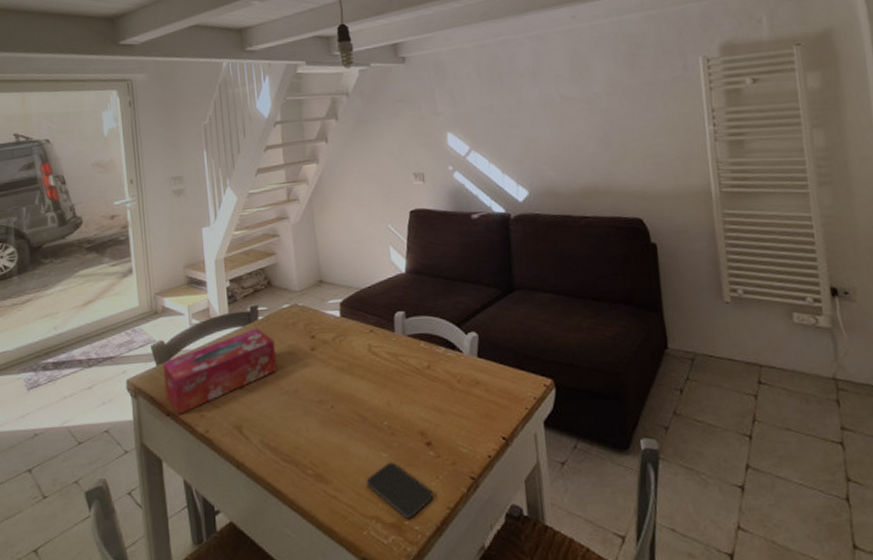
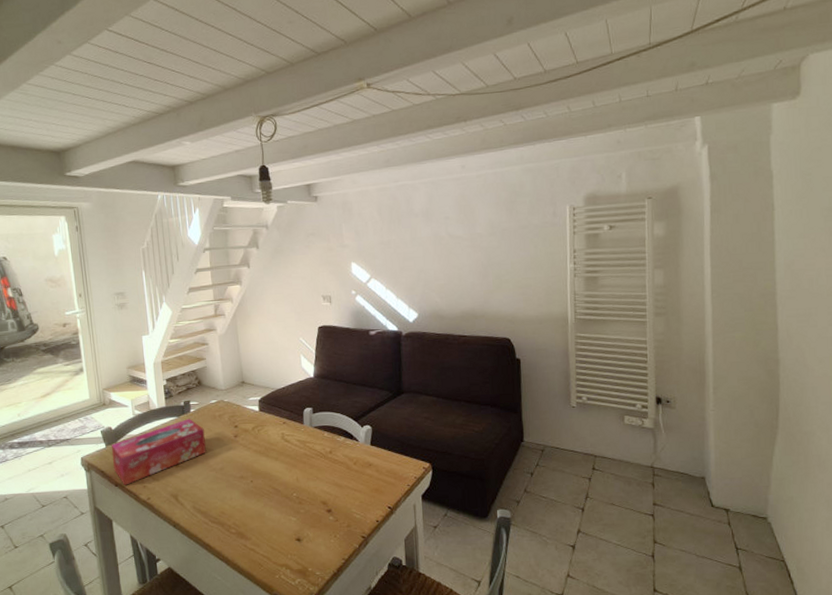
smartphone: present [366,462,434,519] -> none [278,524,332,566]

